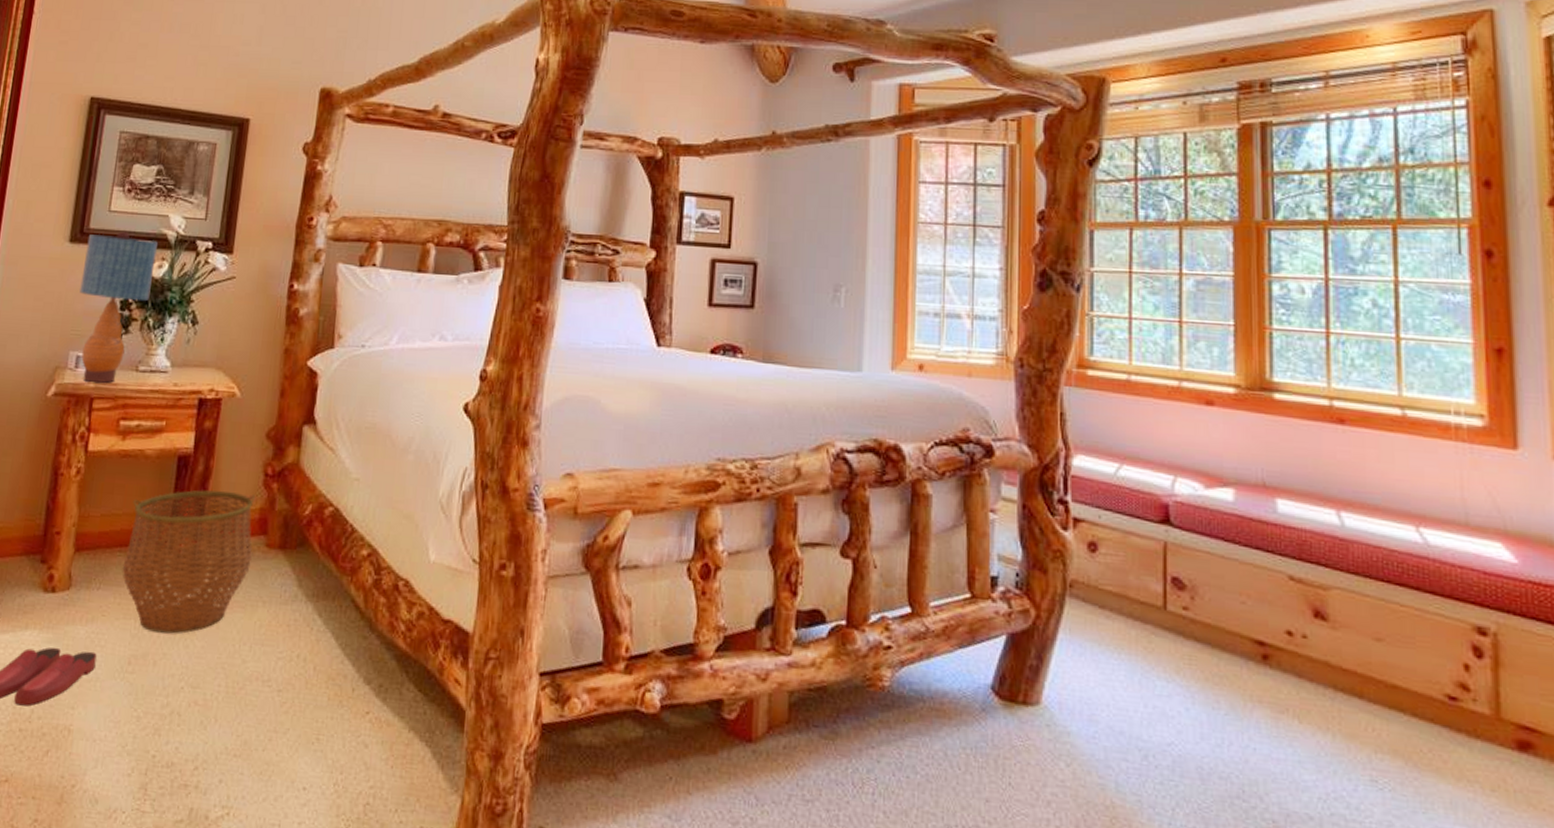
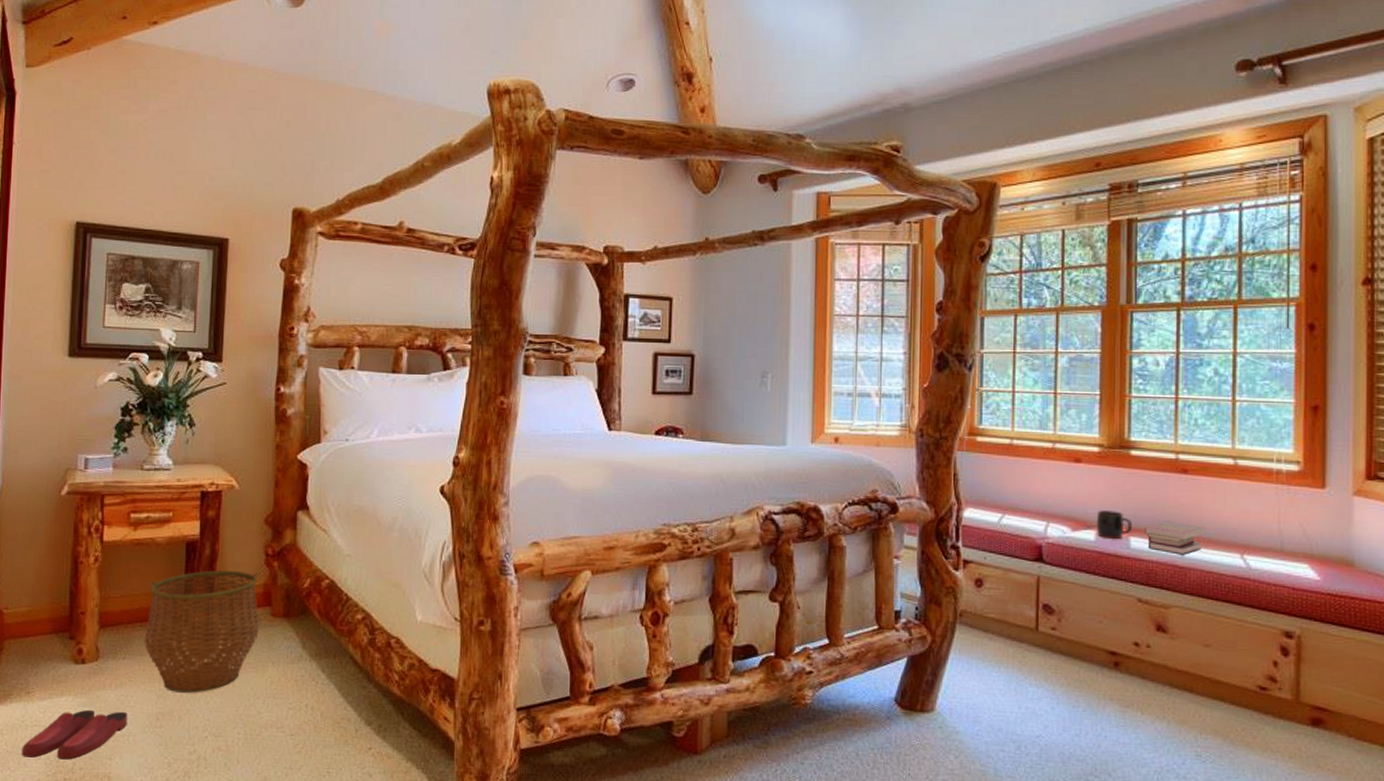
table lamp: present [79,231,158,383] -> none [82,344,151,481]
mug: none [1235,464,1278,501] -> present [1097,510,1132,539]
books: none [1294,481,1370,525] -> present [1145,521,1206,555]

